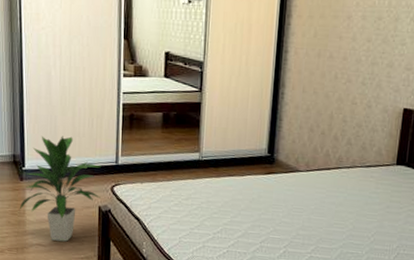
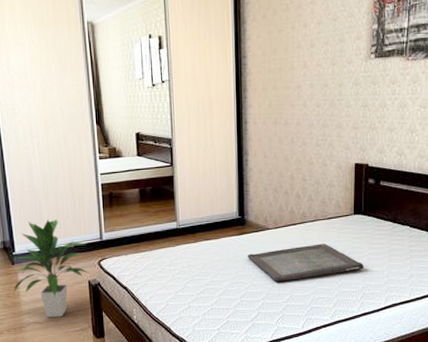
serving tray: none [273,193,401,230] -> present [247,244,364,282]

